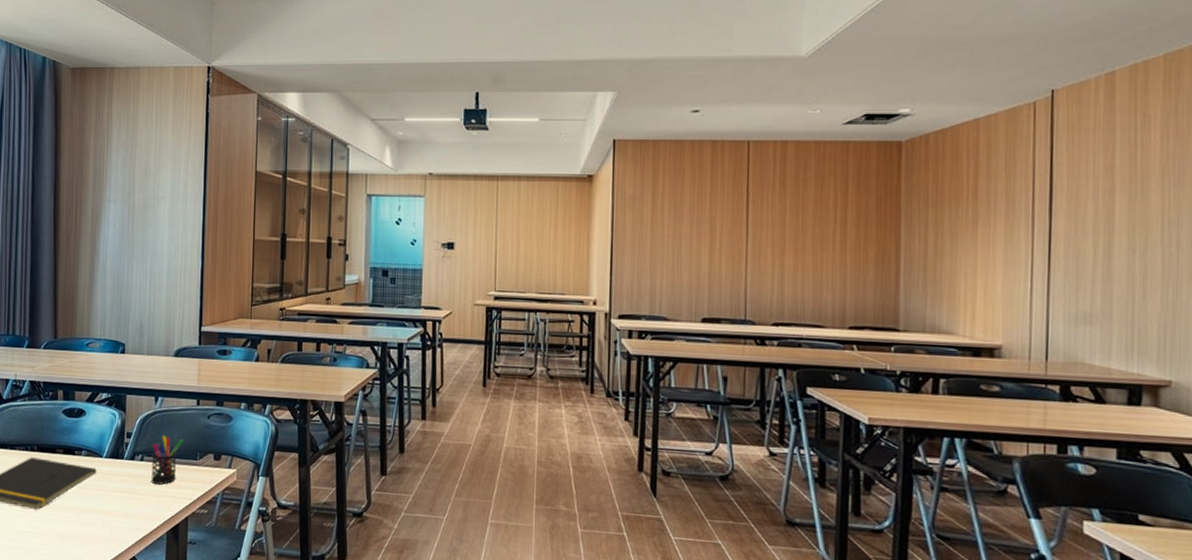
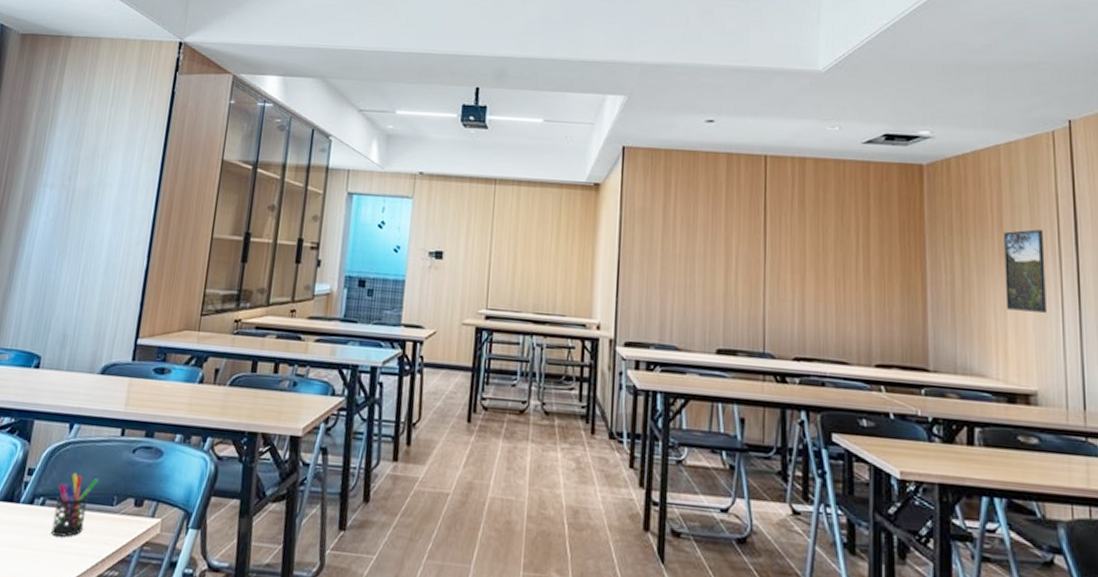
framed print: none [976,198,1018,274] -> present [1004,229,1046,313]

